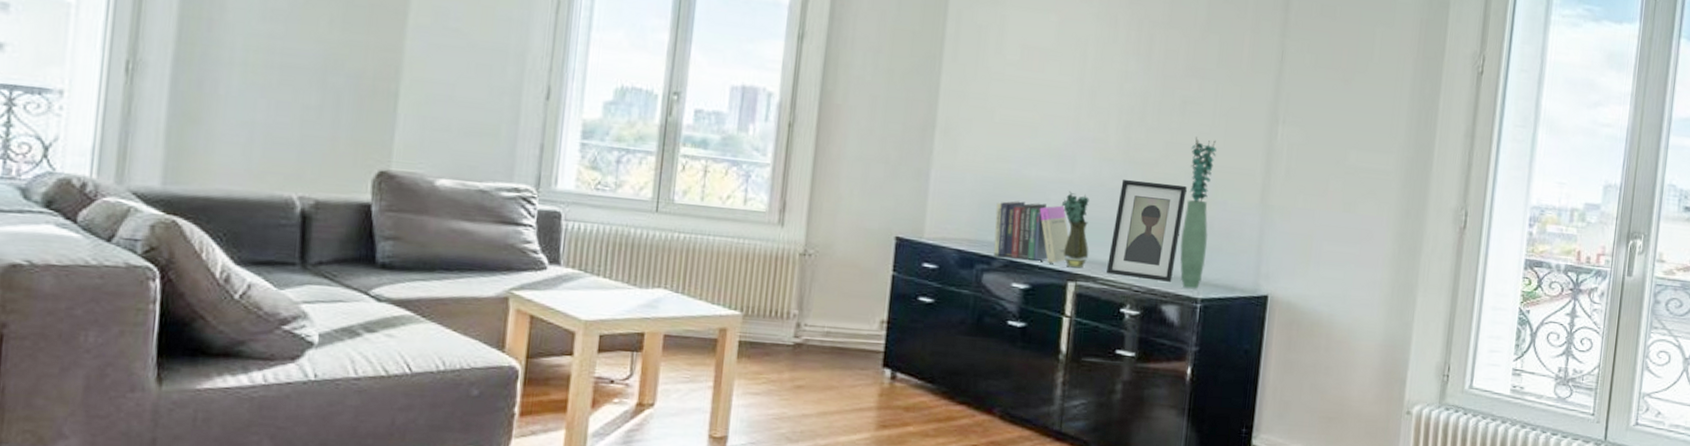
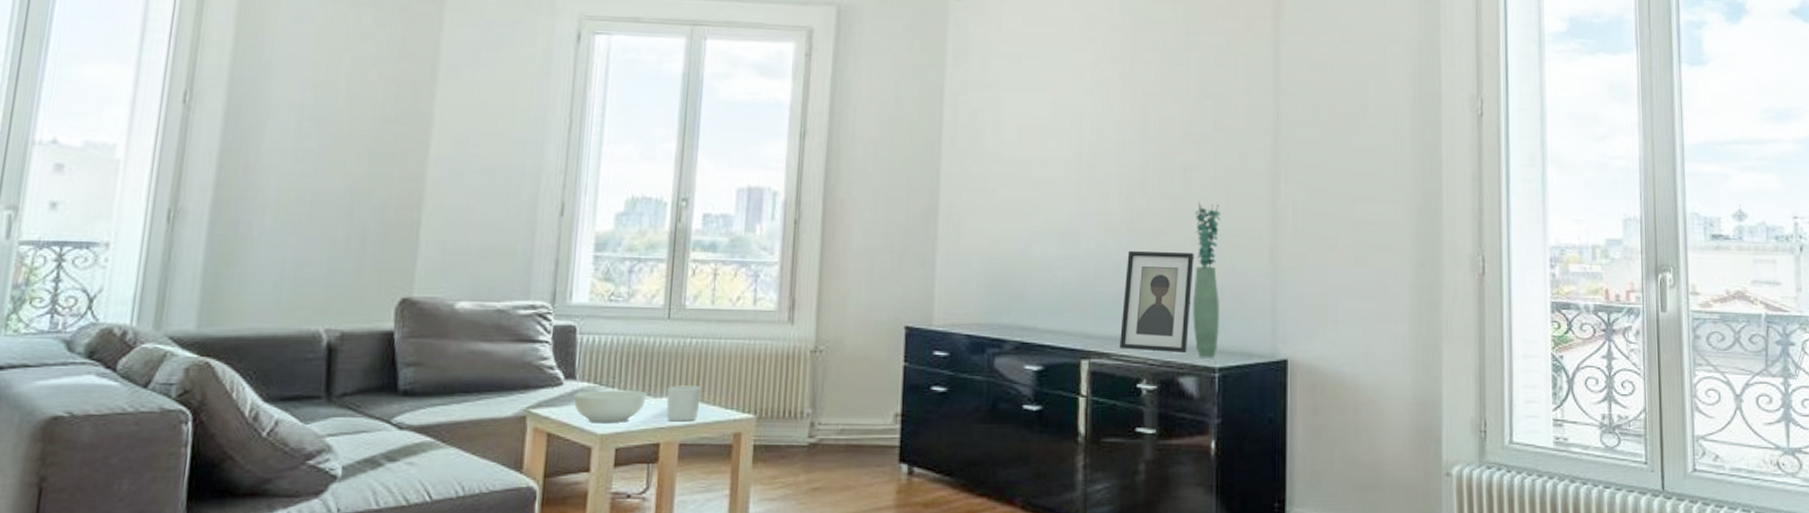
bowl: none [556,277,634,311] -> present [572,390,648,424]
mug: none [651,278,688,314] -> present [666,385,701,422]
books: present [993,201,1070,264] -> none [1003,281,1079,343]
vase: present [1061,190,1089,268] -> none [1068,266,1100,345]

